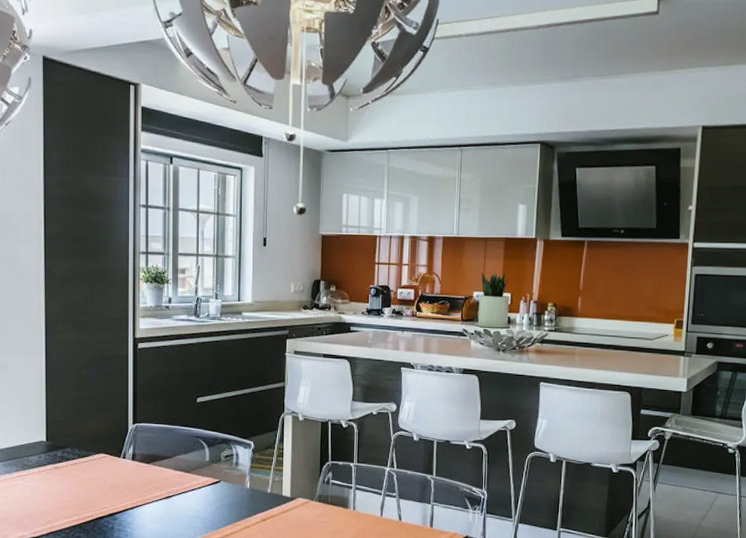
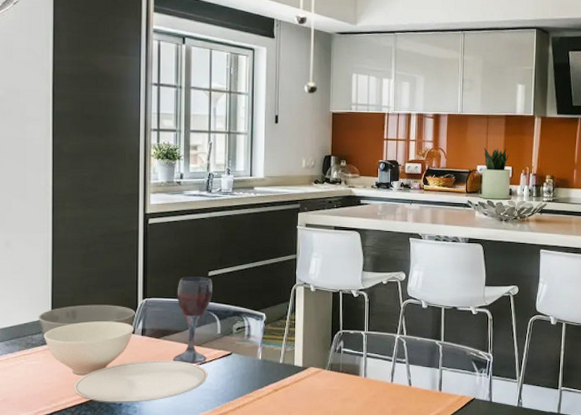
bowl: none [33,428,127,457] -> present [38,304,136,336]
bowl: none [39,445,125,498] -> present [44,321,135,376]
plate: none [68,485,197,527] -> present [74,360,208,403]
cup: none [162,402,201,491] -> present [173,277,212,365]

